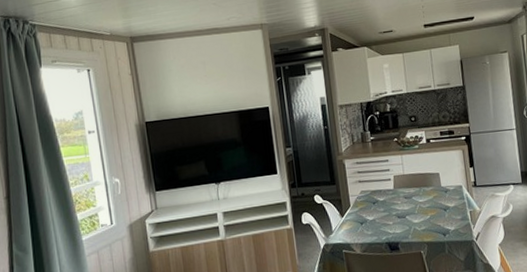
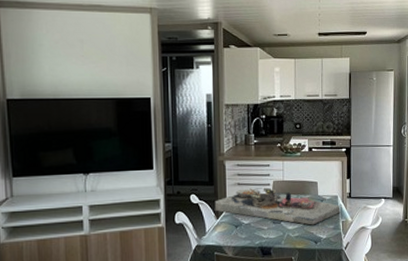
food platter: none [338,182,467,218] -> present [214,187,341,225]

